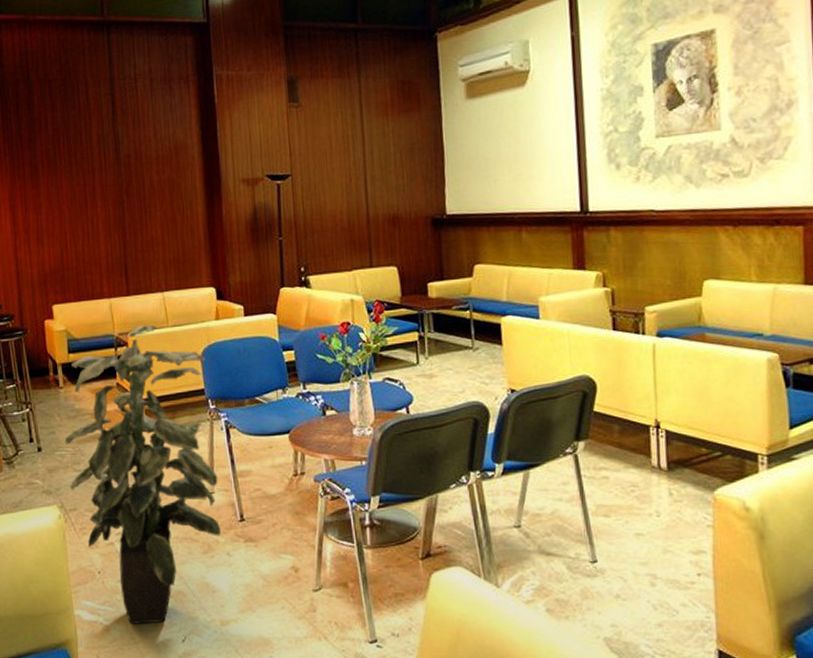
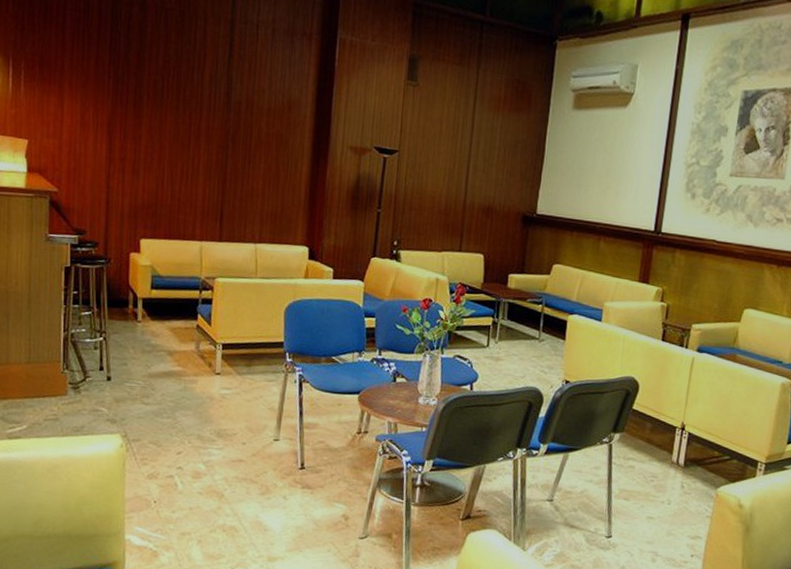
indoor plant: present [65,325,222,624] -> none [136,272,289,554]

